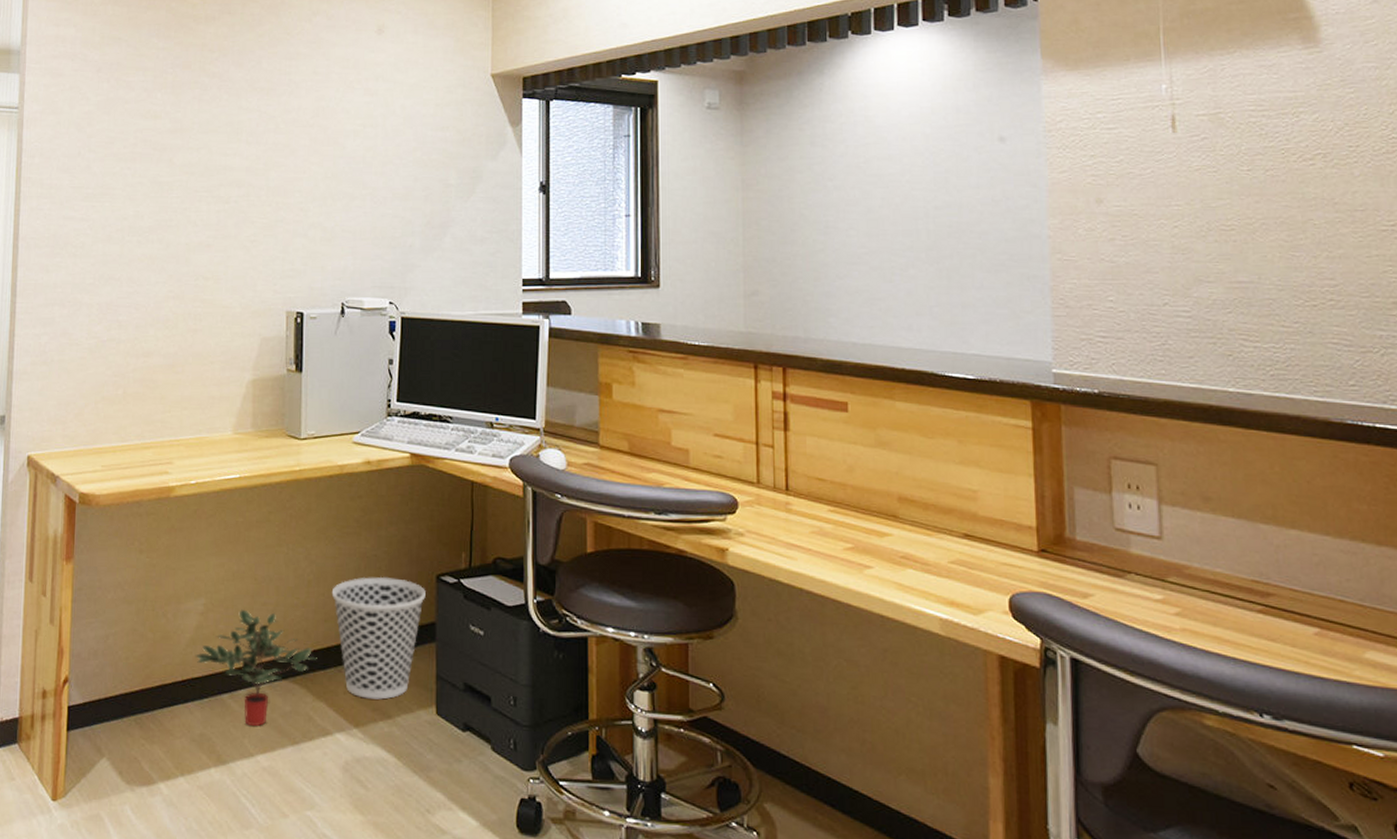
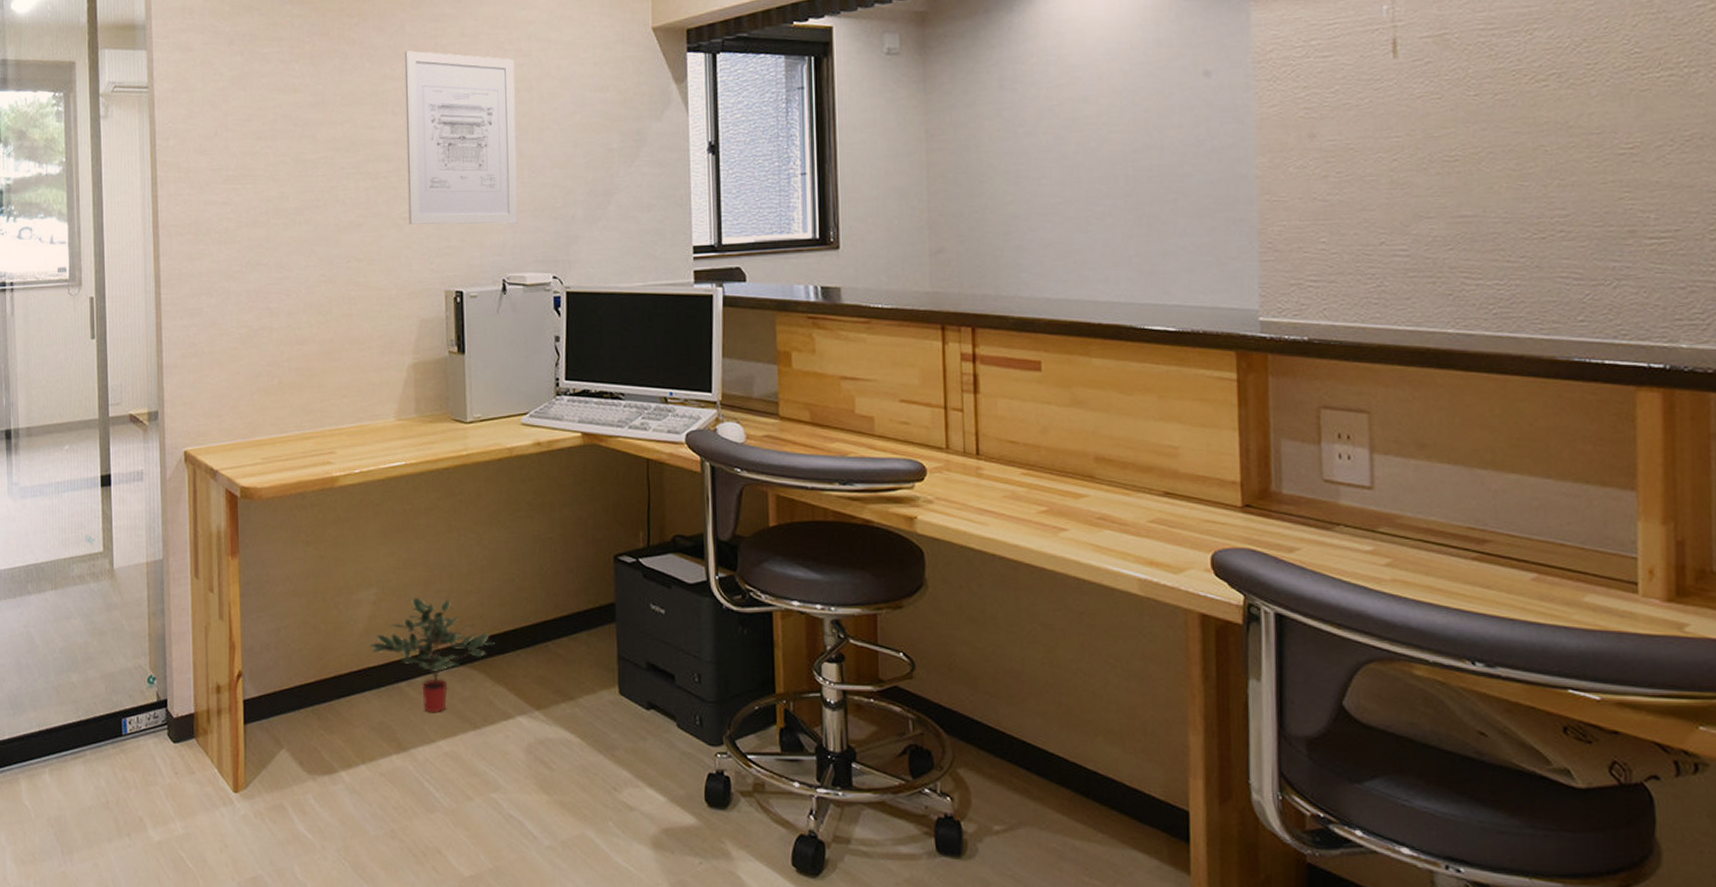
wall art: none [256,85,362,250] -> present [404,50,518,225]
wastebasket: present [331,576,426,700] -> none [506,559,604,682]

